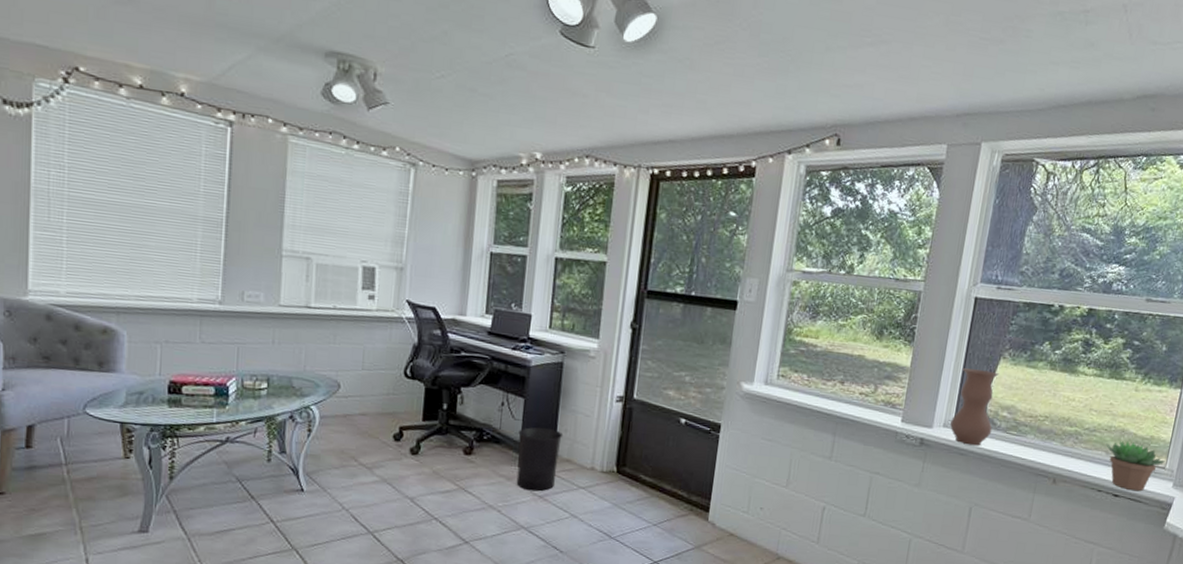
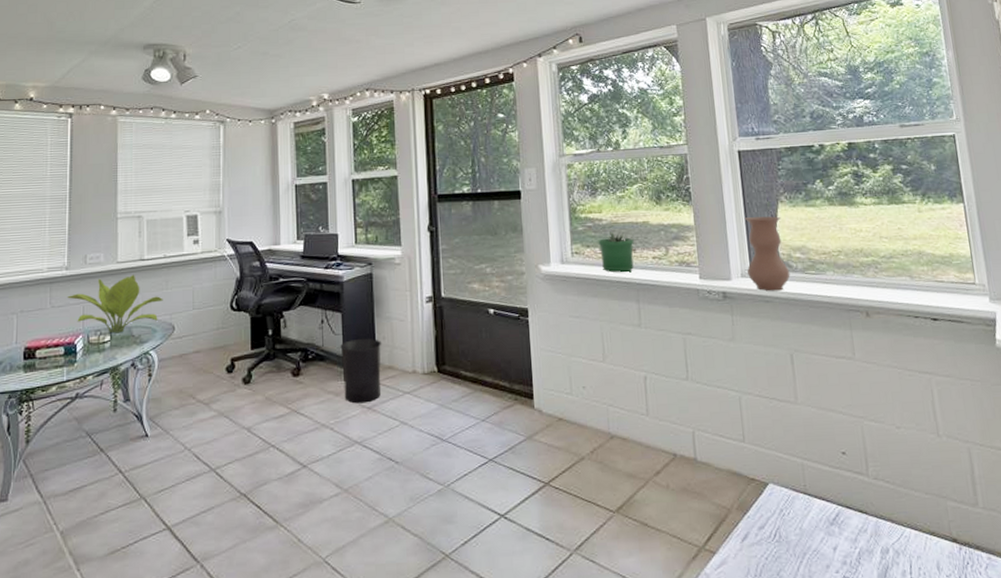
artificial plant: none [220,319,329,382] -> present [67,274,163,334]
planter: none [806,358,850,405] -> present [598,230,639,273]
succulent plant: present [1106,441,1165,492] -> none [907,263,973,312]

